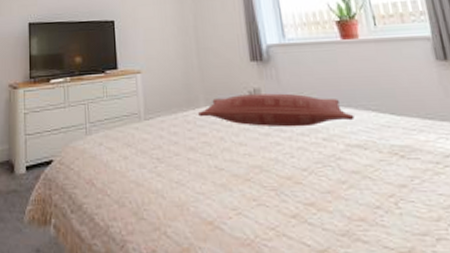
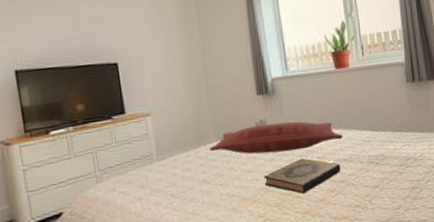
hardback book: none [257,136,354,181] -> present [263,158,341,194]

